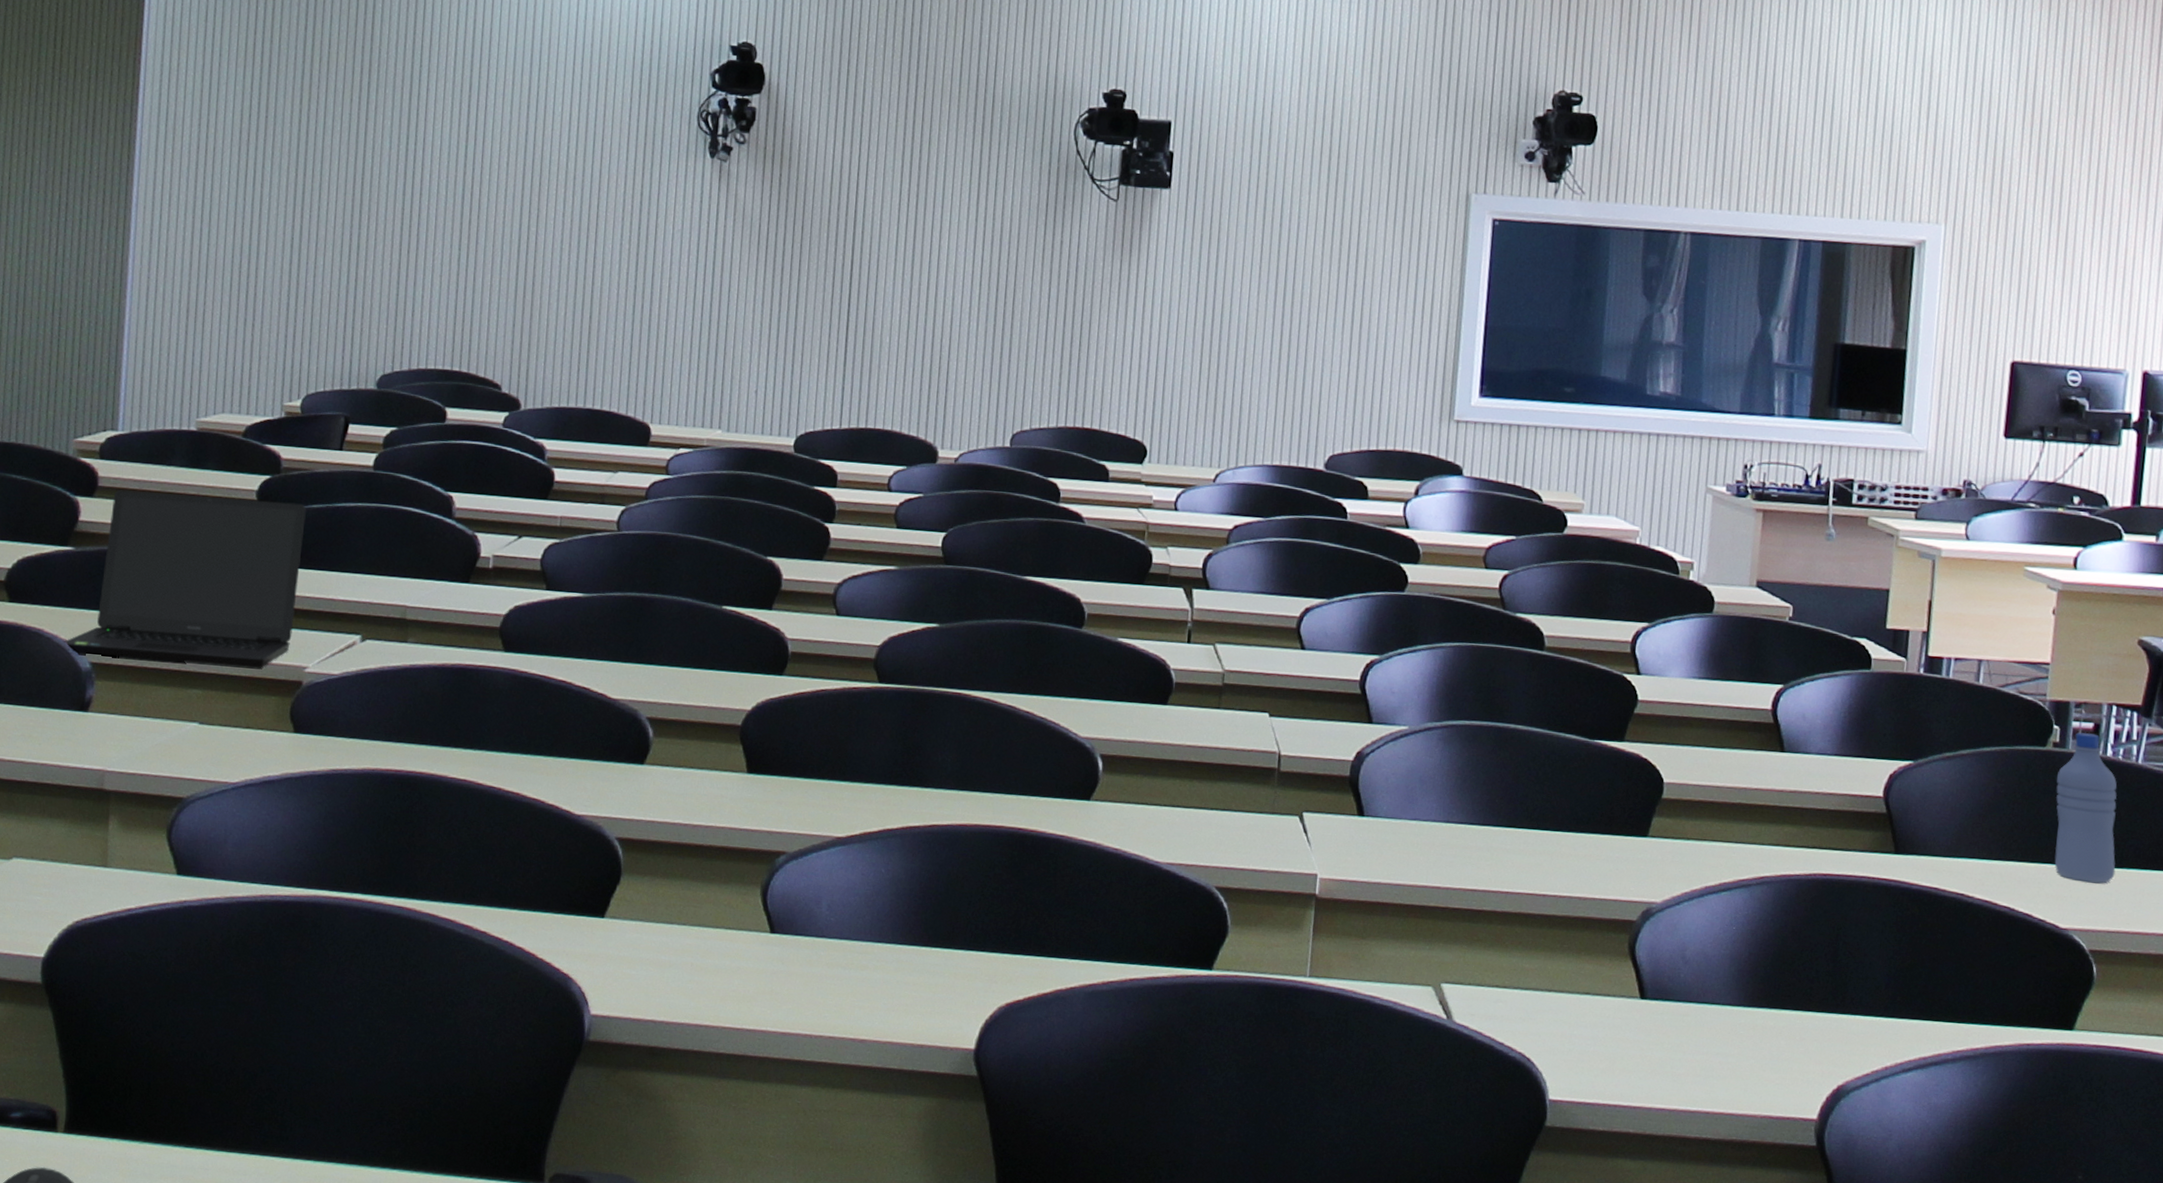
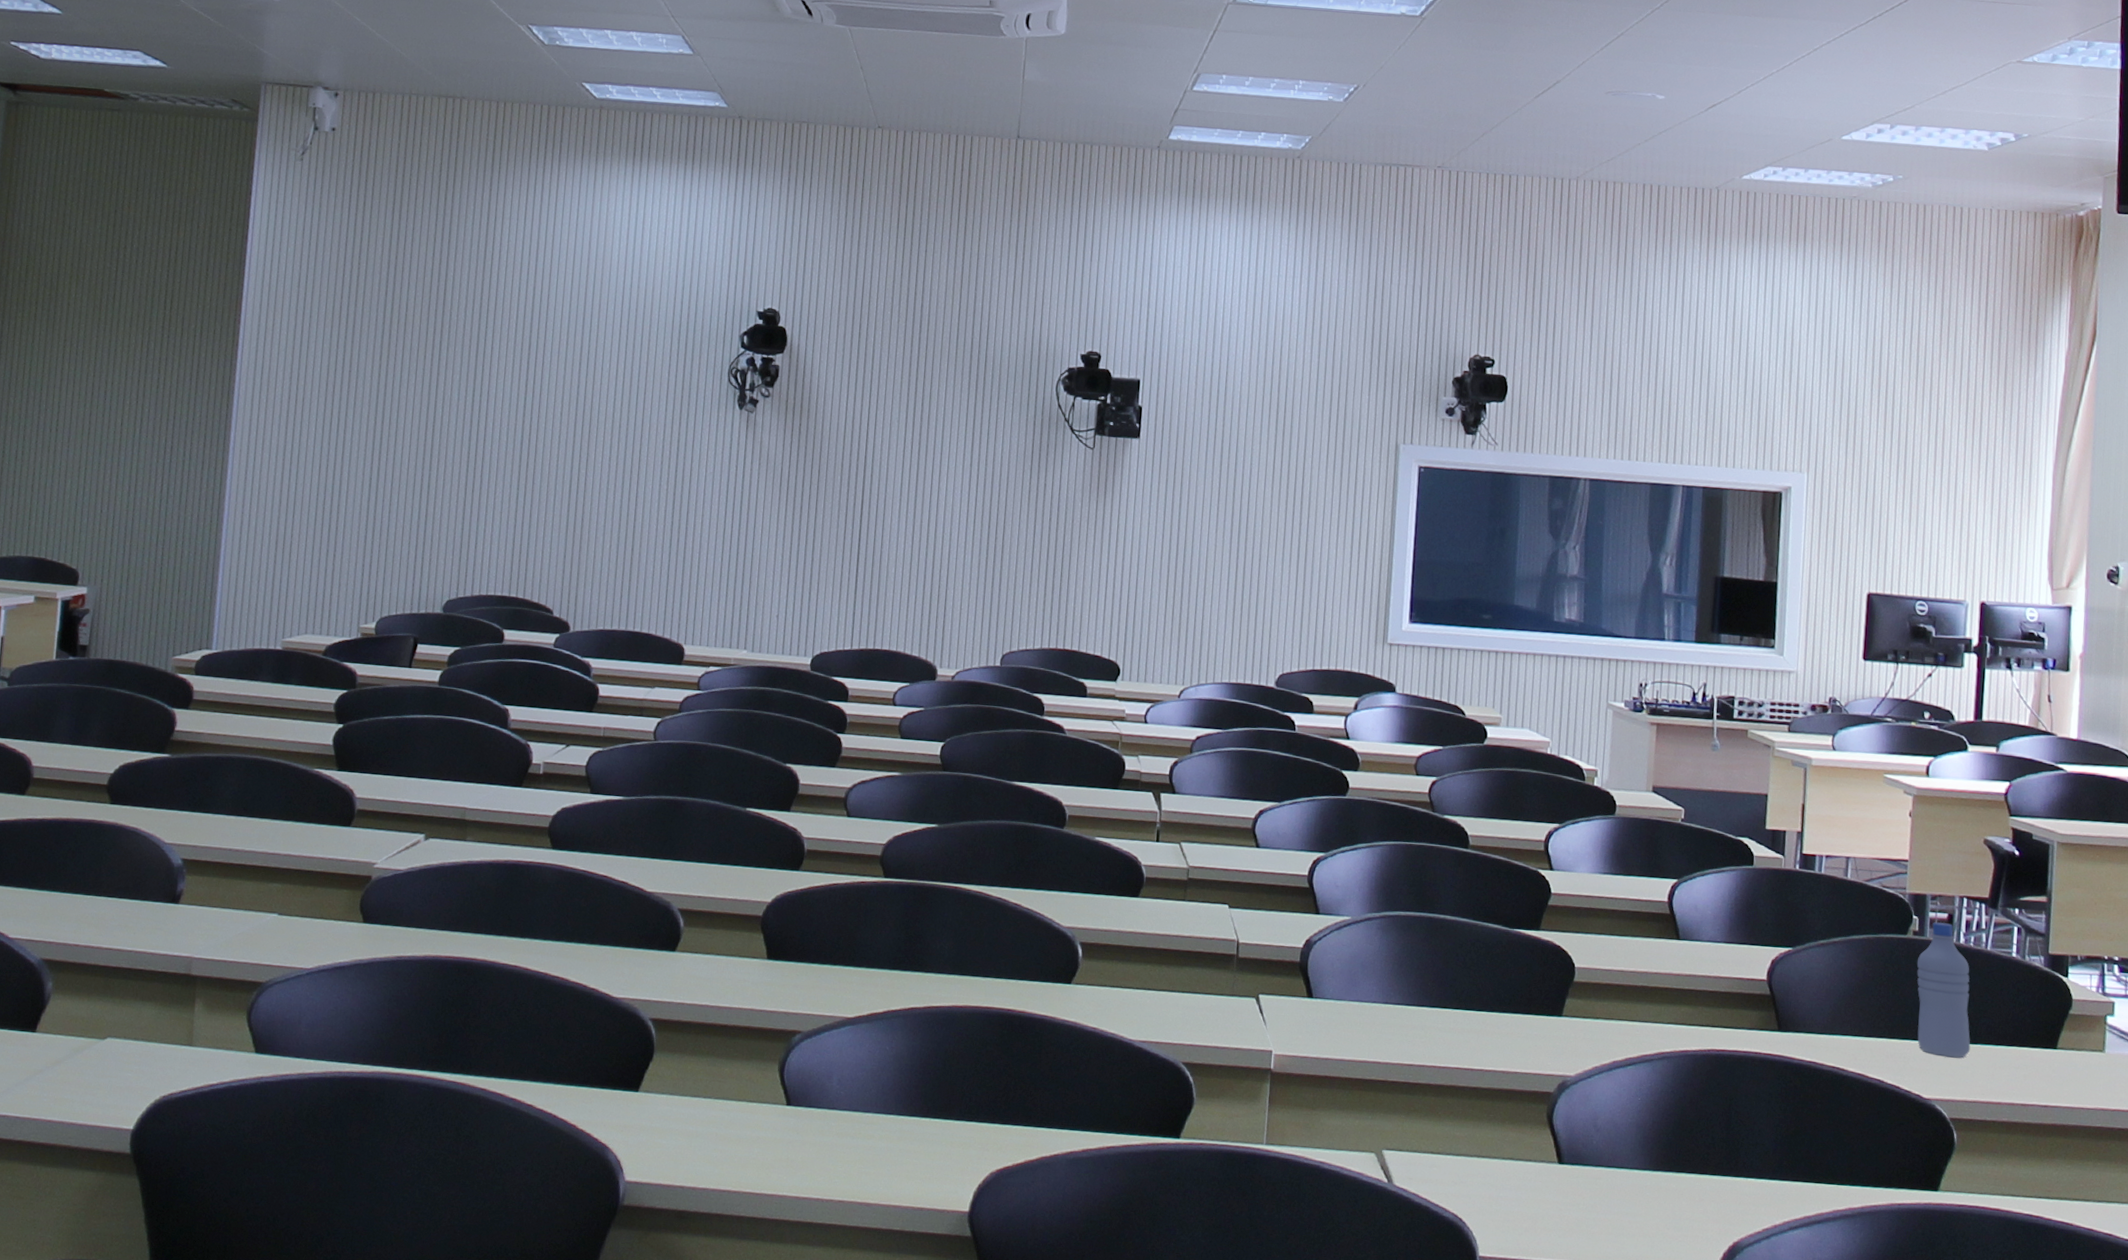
laptop: present [63,490,306,668] -> none [158,702,378,864]

